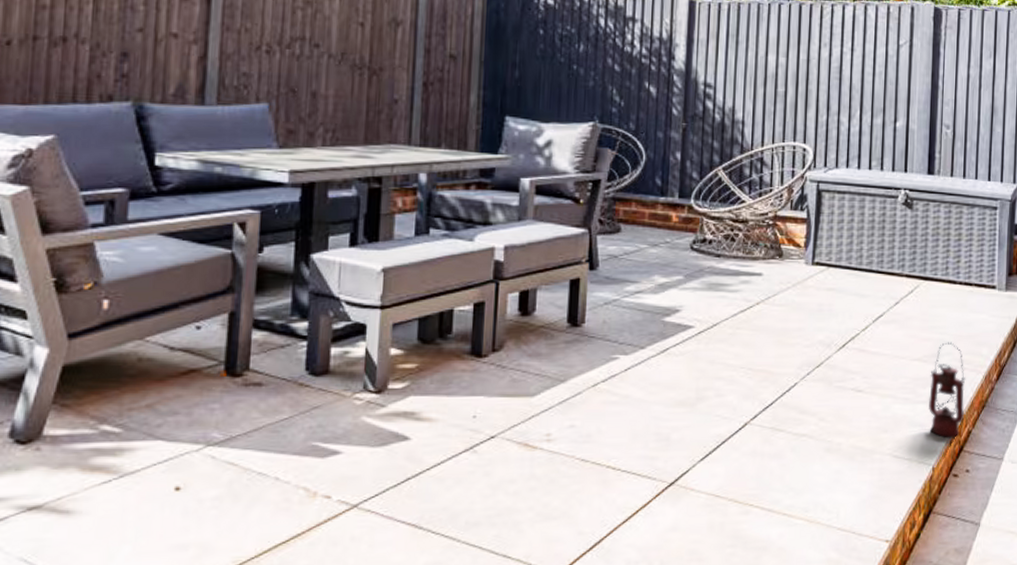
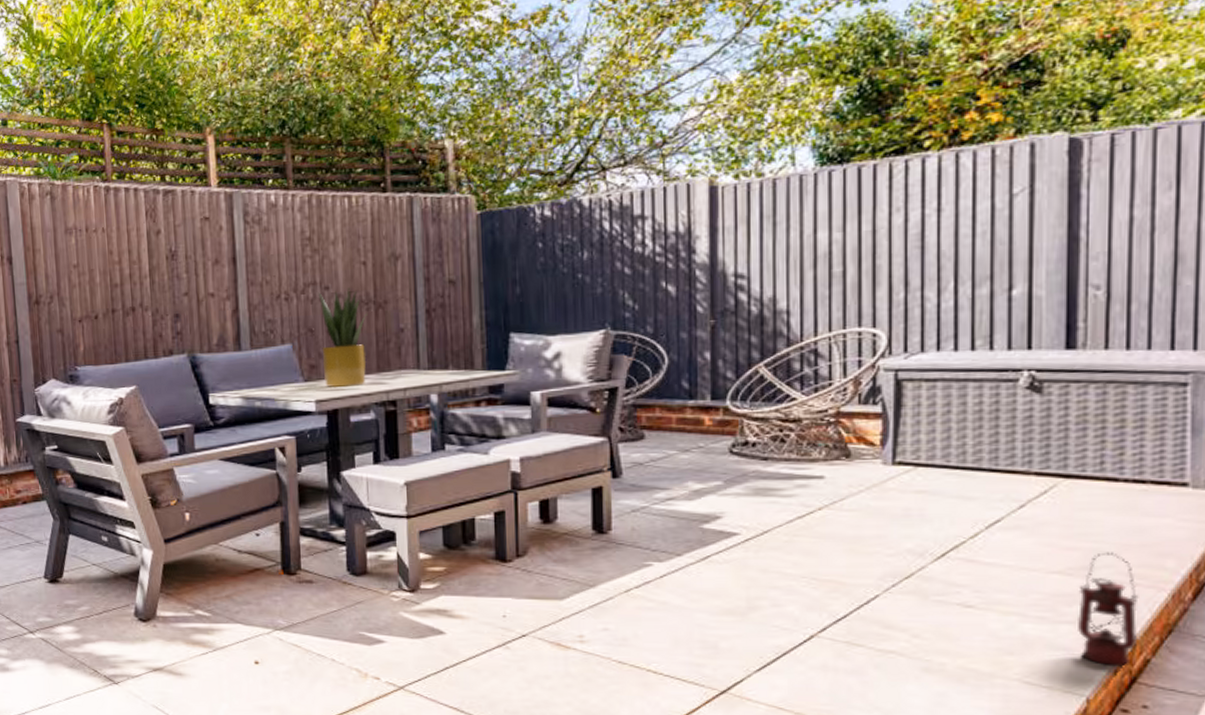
planter: none [302,48,360,158] -> present [318,287,367,387]

